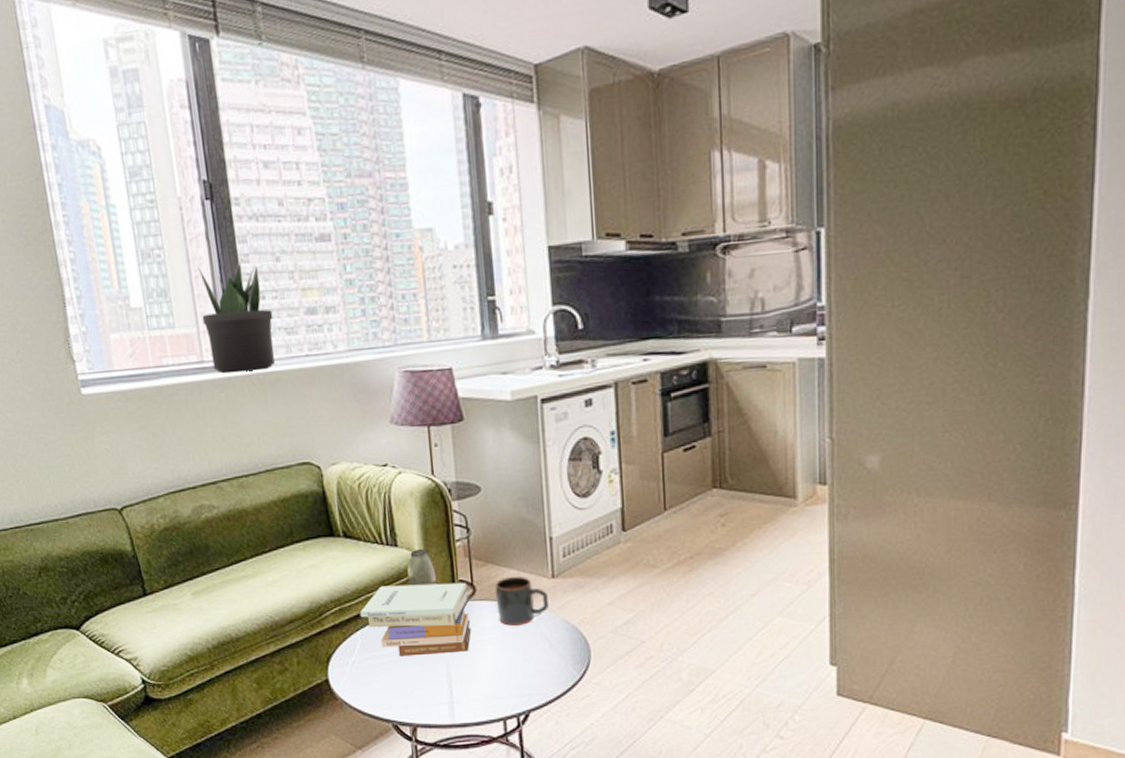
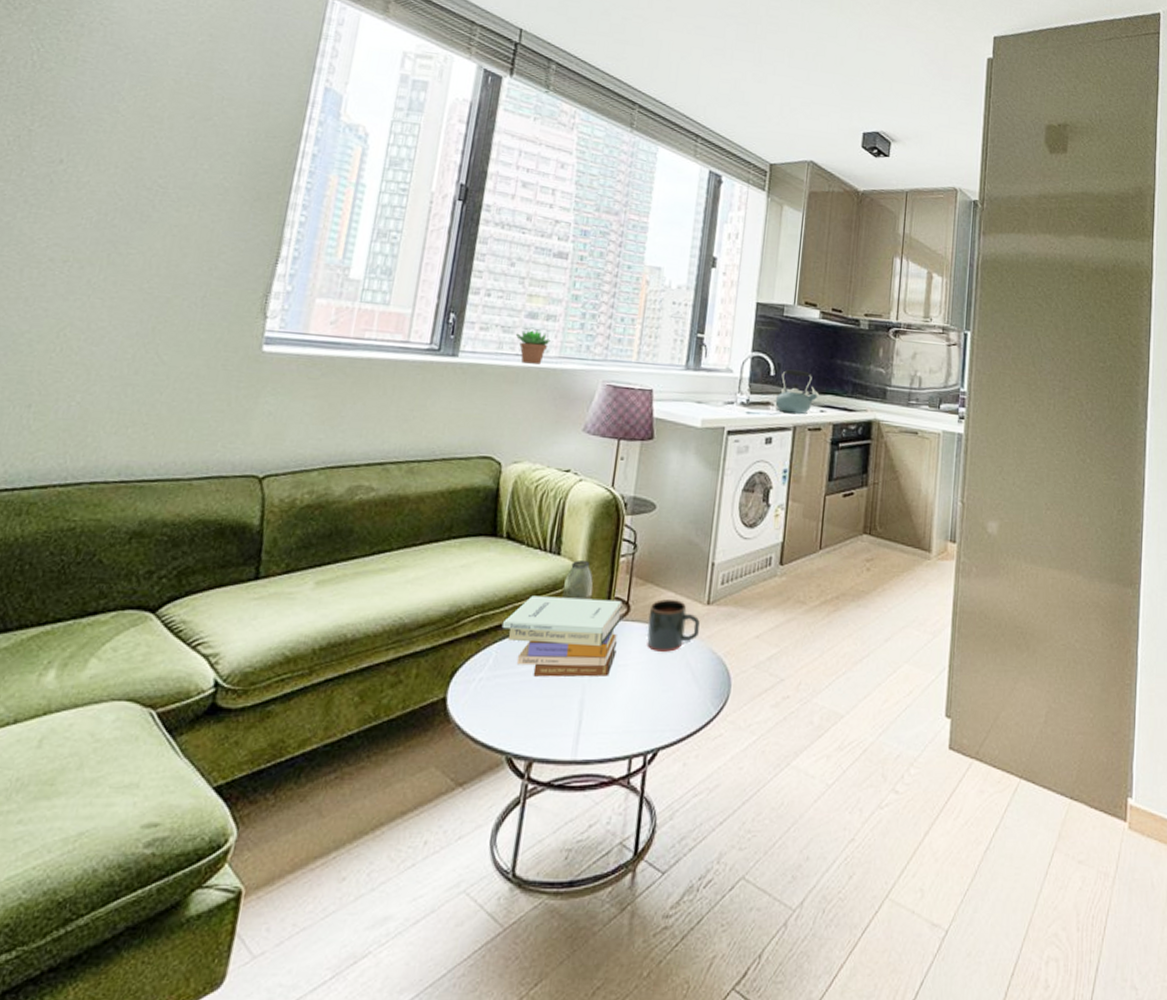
planter: present [198,262,275,374] -> none [417,255,494,361]
succulent plant: none [300,326,336,363] -> present [515,330,551,364]
kettle: none [589,316,640,369] -> present [775,369,820,415]

